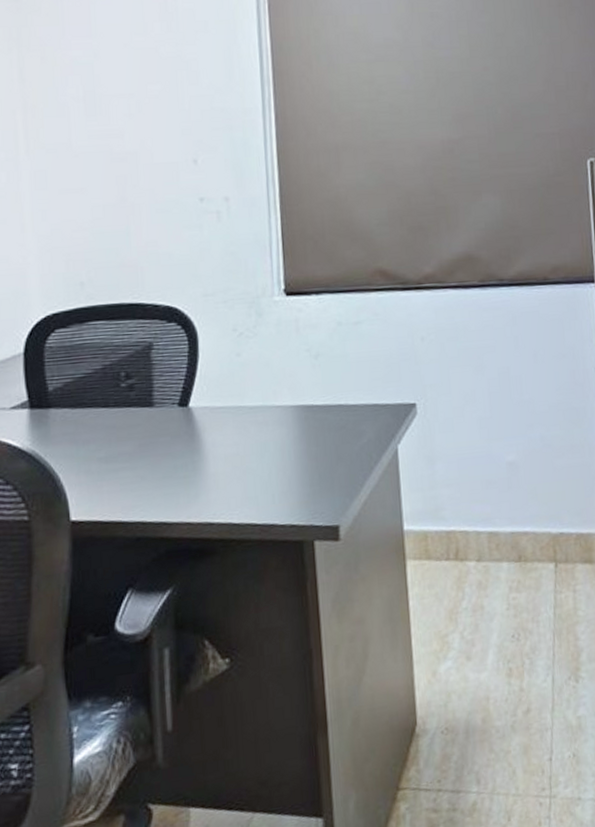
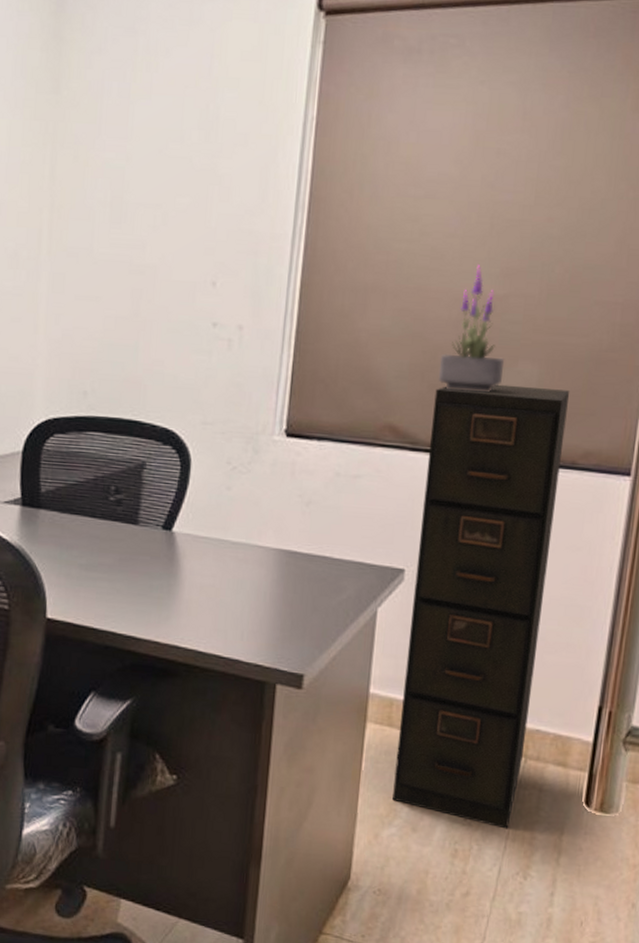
potted plant: none [414,115,471,229] -> present [438,265,505,393]
filing cabinet: none [415,215,554,637] -> present [392,384,570,829]

